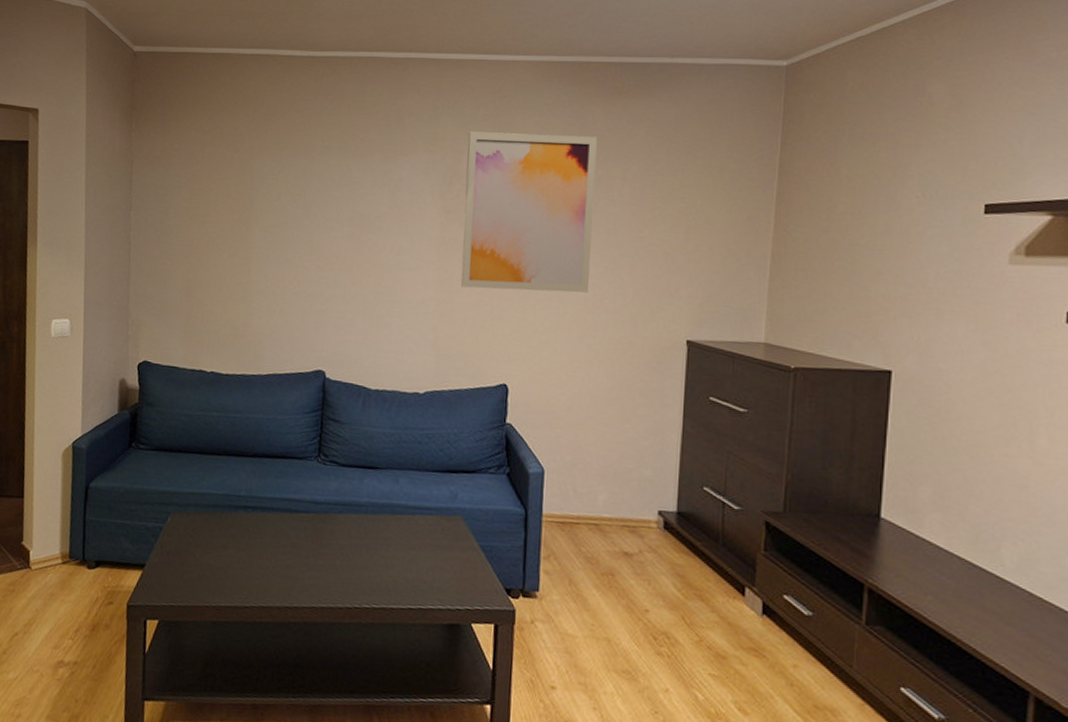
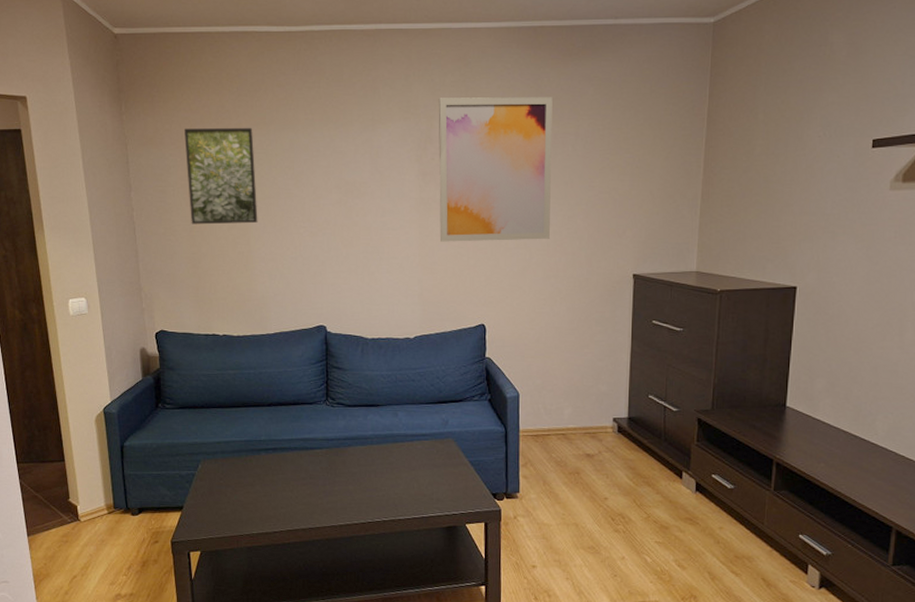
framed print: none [189,149,265,253] -> present [184,127,258,225]

